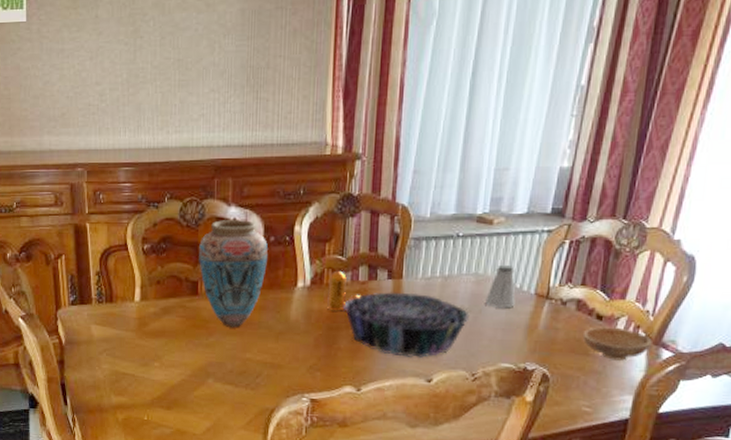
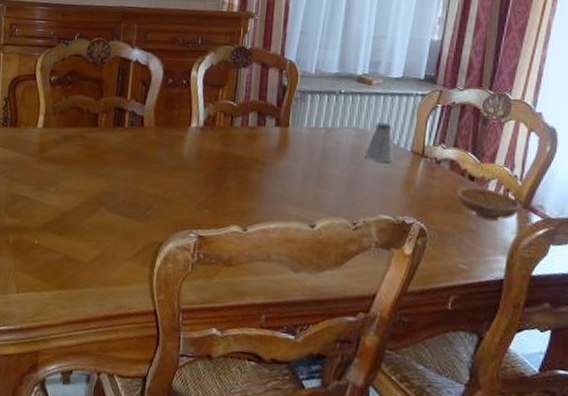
vase: present [199,220,268,327] -> none [101,60,166,160]
pepper shaker: present [327,270,360,311] -> none [218,114,249,153]
decorative bowl: present [344,292,470,359] -> none [233,138,351,204]

